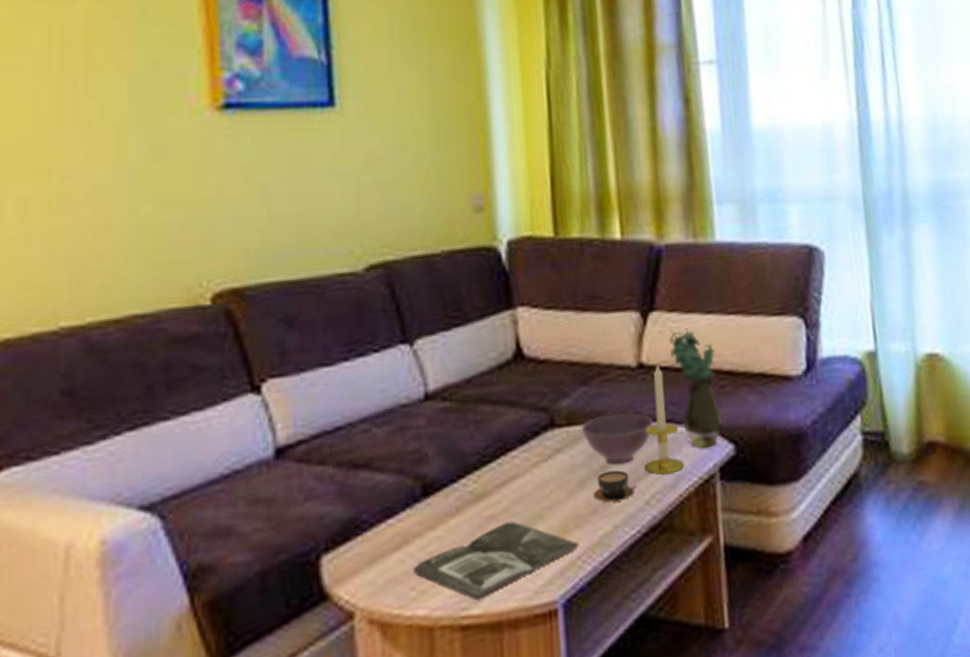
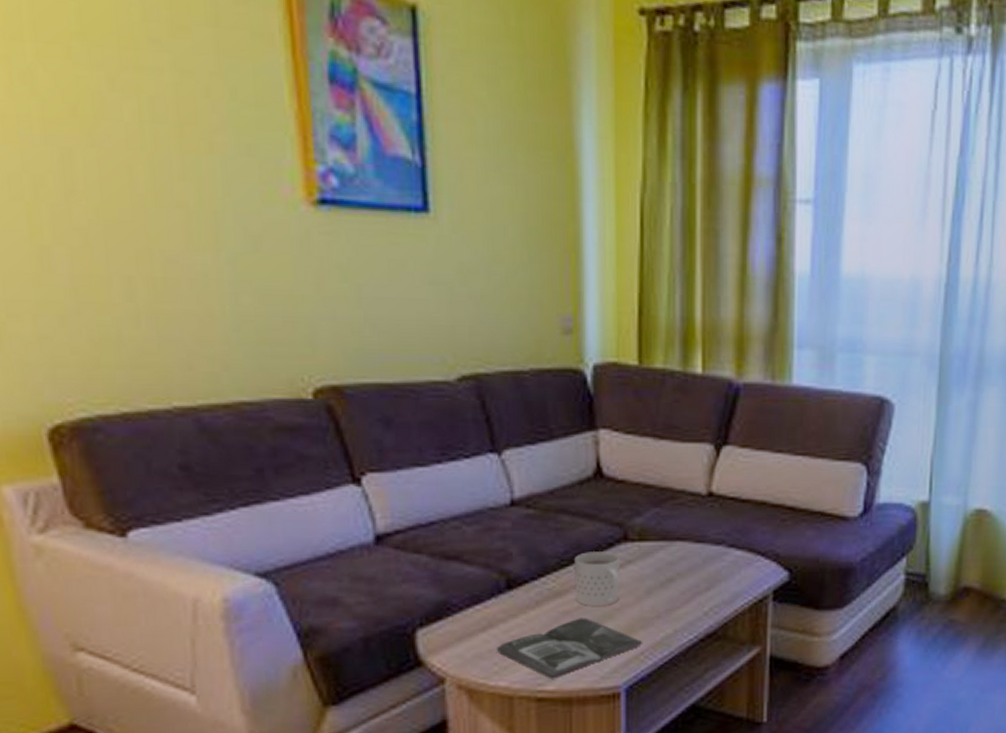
mug: none [497,441,550,508] -> present [574,551,620,607]
bowl: present [581,413,654,466] -> none [651,534,718,579]
teacup: present [593,470,637,503] -> none [659,583,698,610]
candle: present [645,364,684,475] -> none [706,494,741,591]
vase: present [669,328,723,448] -> none [739,463,781,572]

